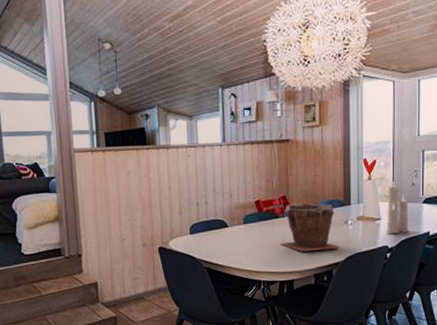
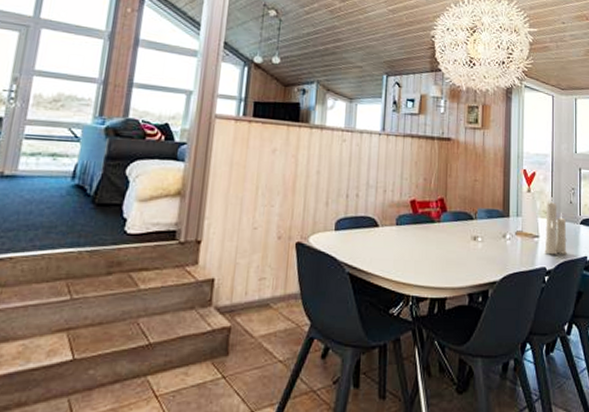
plant pot: present [281,203,341,252] -> none [434,208,498,266]

